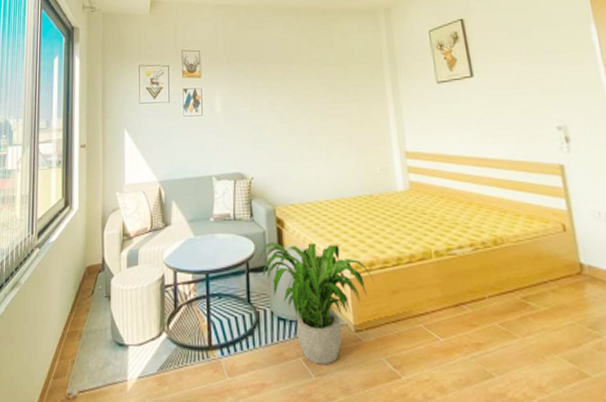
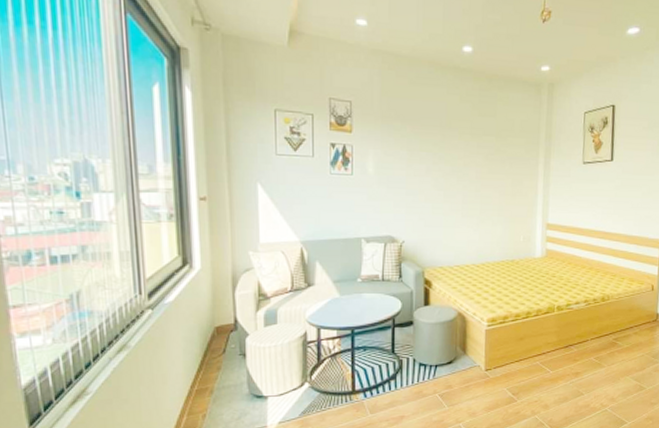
potted plant: present [258,242,374,365] -> none [405,301,506,398]

